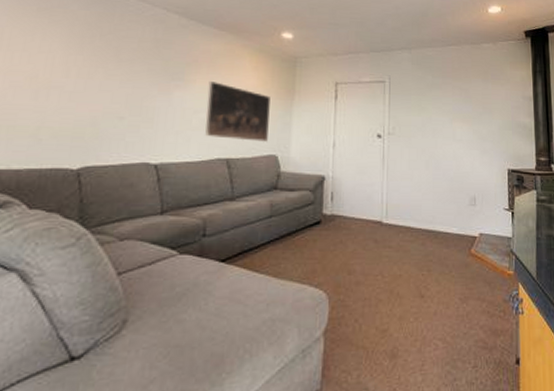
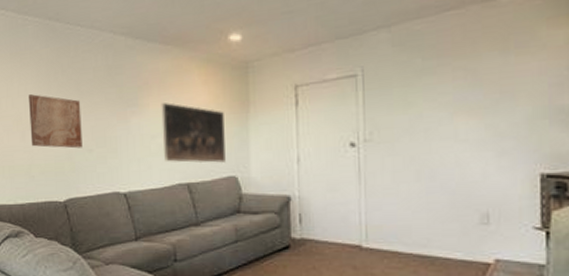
wall art: none [45,53,118,115] -> present [29,94,82,149]

